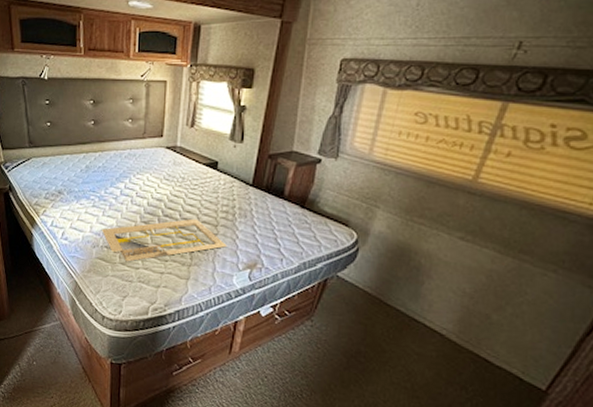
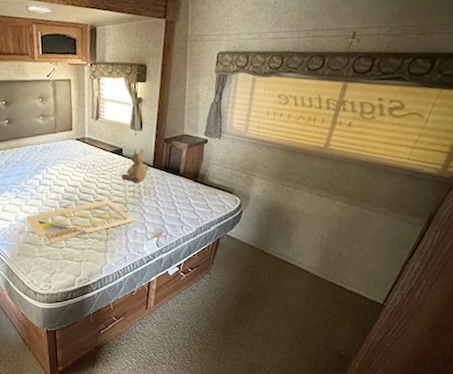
stuffed bear: none [214,163,247,202] -> present [121,148,149,183]

